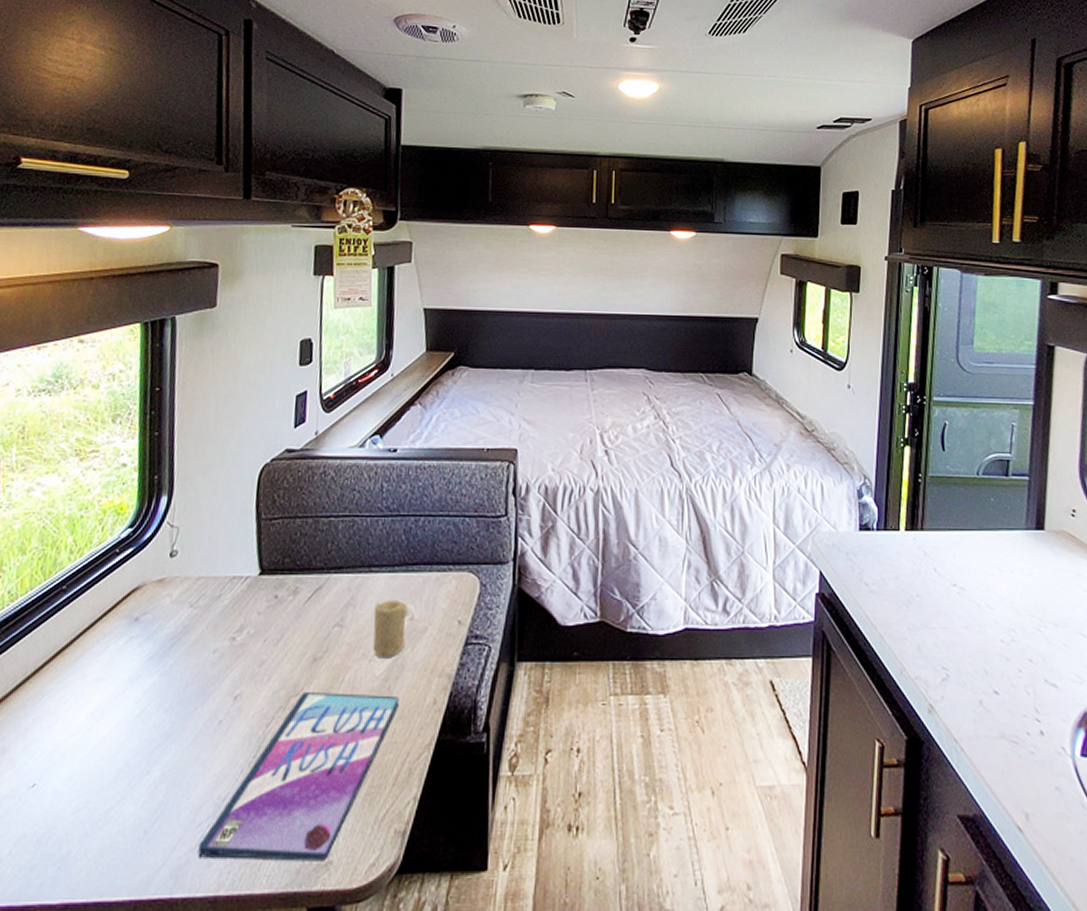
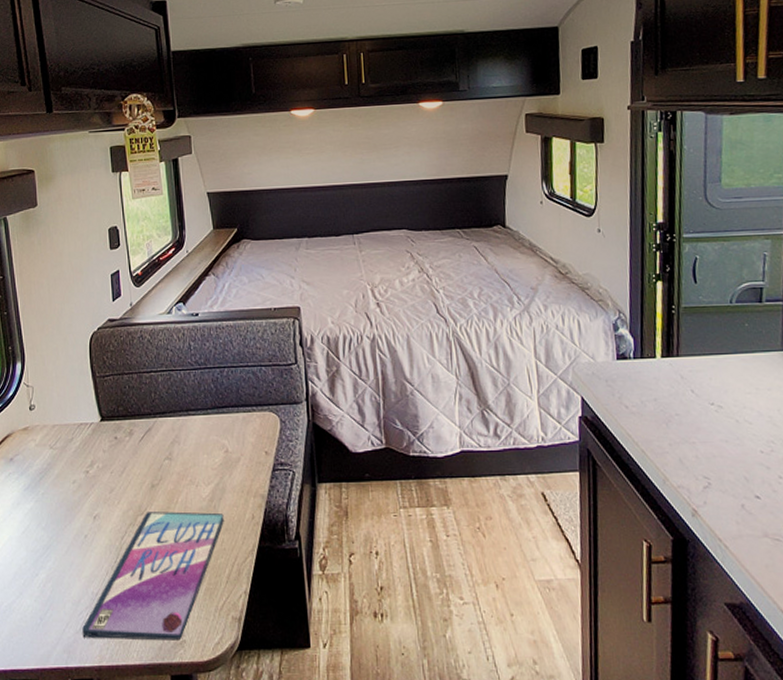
candle: present [372,600,409,659] -> none [195,436,224,484]

